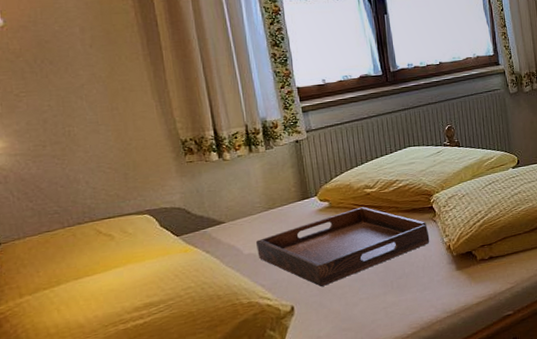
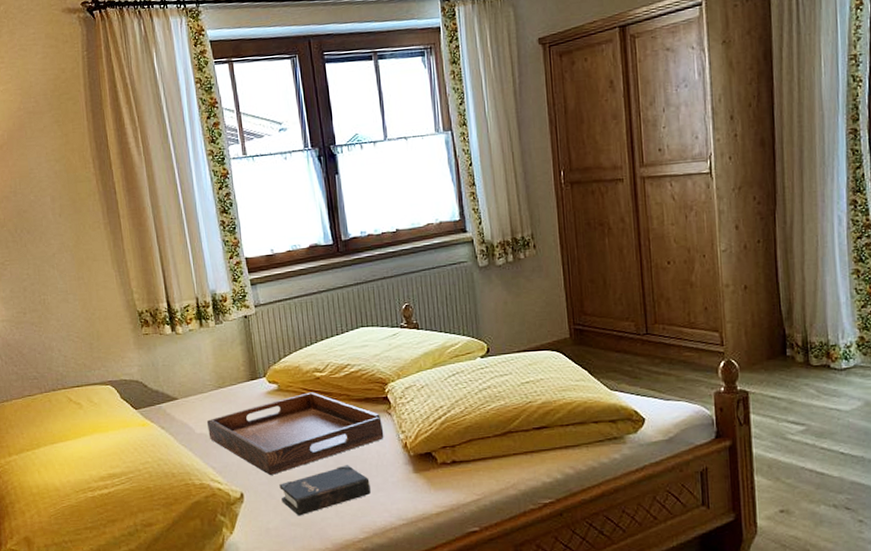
hardback book: none [330,269,418,321] -> present [279,465,371,516]

